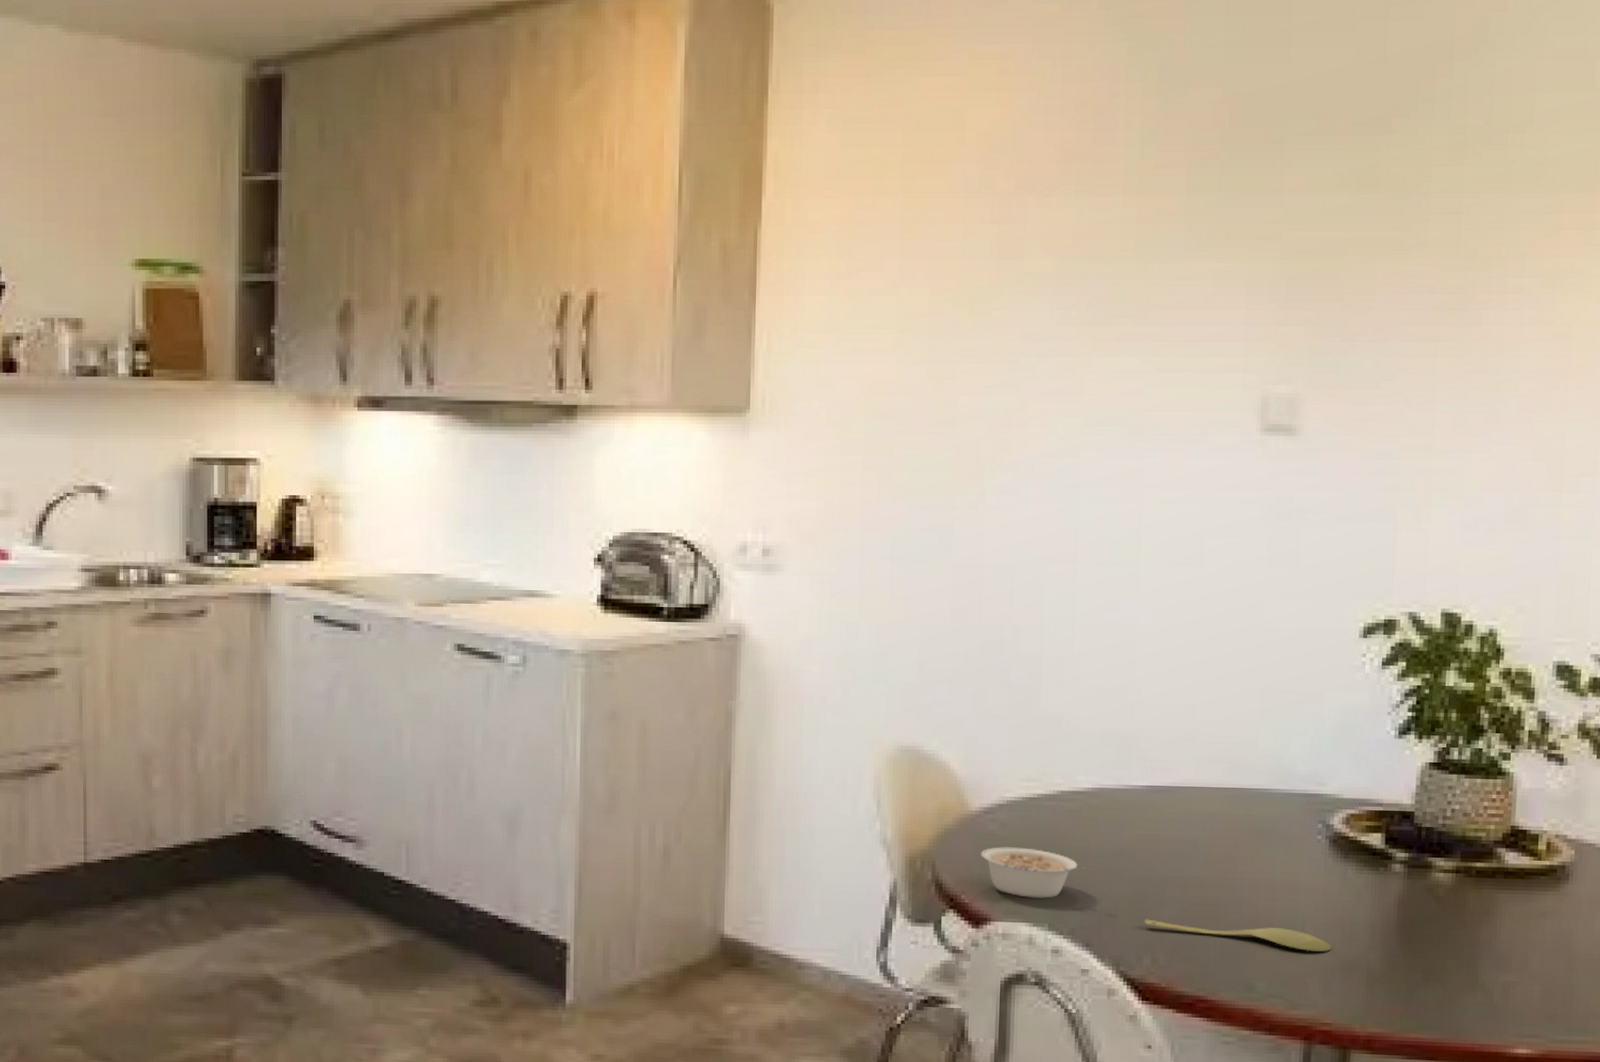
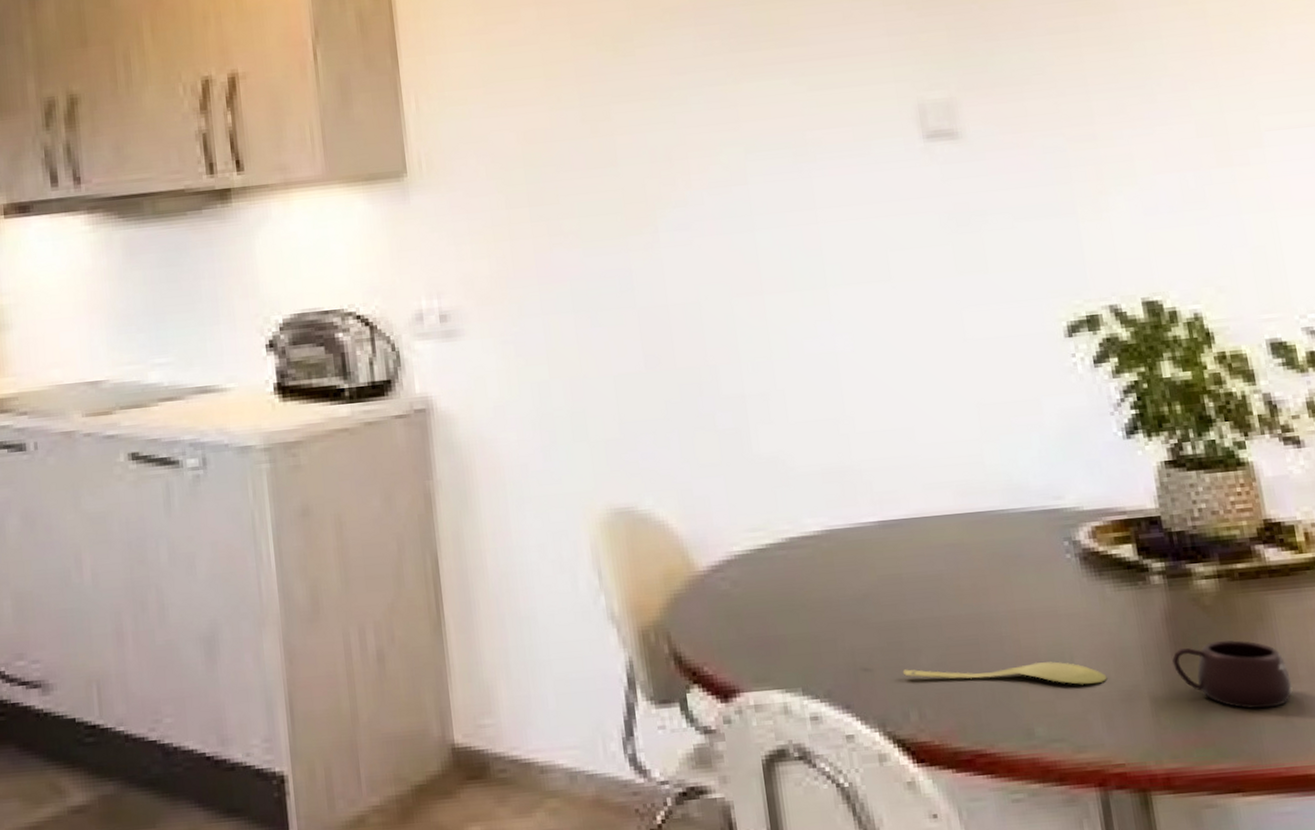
legume: present [981,847,1086,898] -> none [717,605,831,661]
mug: none [1396,928,1503,992] -> present [1172,640,1293,709]

